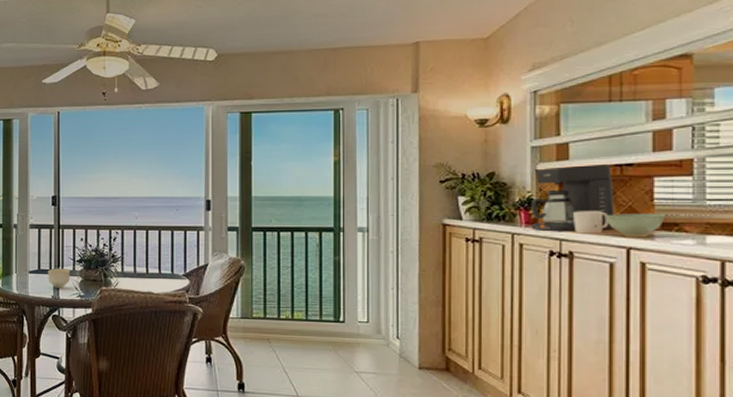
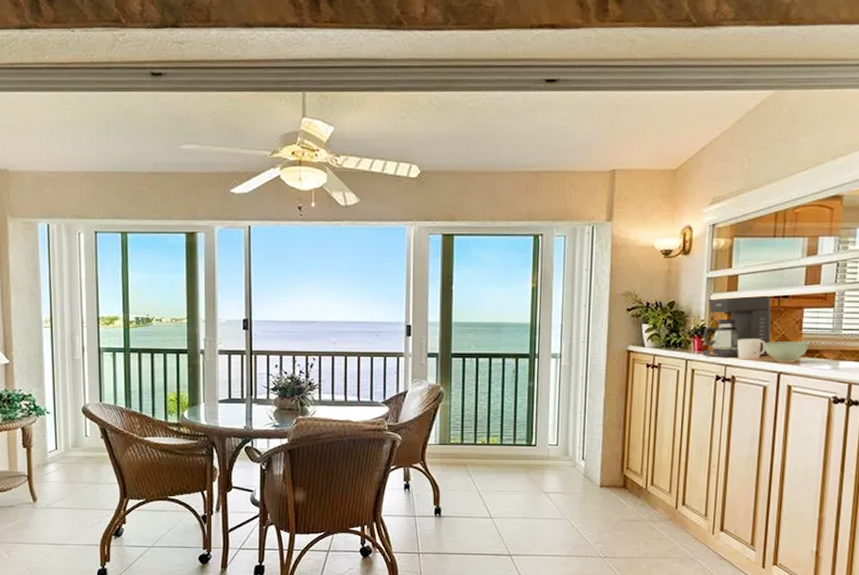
bowl: present [48,269,70,288] -> none [239,397,264,418]

